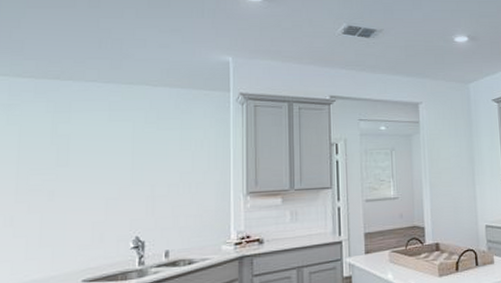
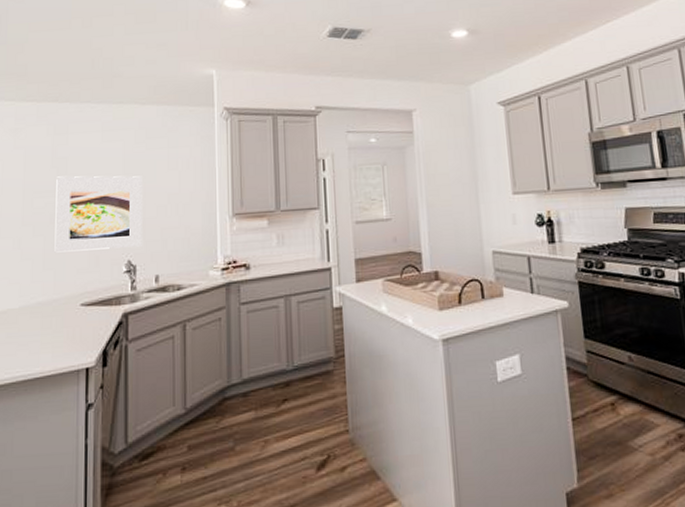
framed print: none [53,153,153,230] -> present [54,176,142,253]

